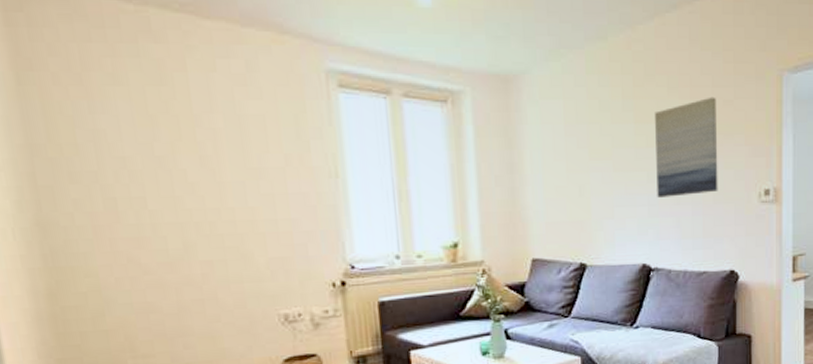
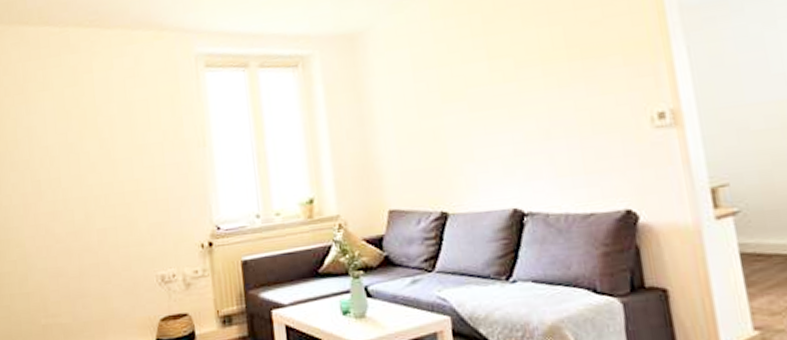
wall art: present [655,97,718,197] -> none [510,20,597,135]

